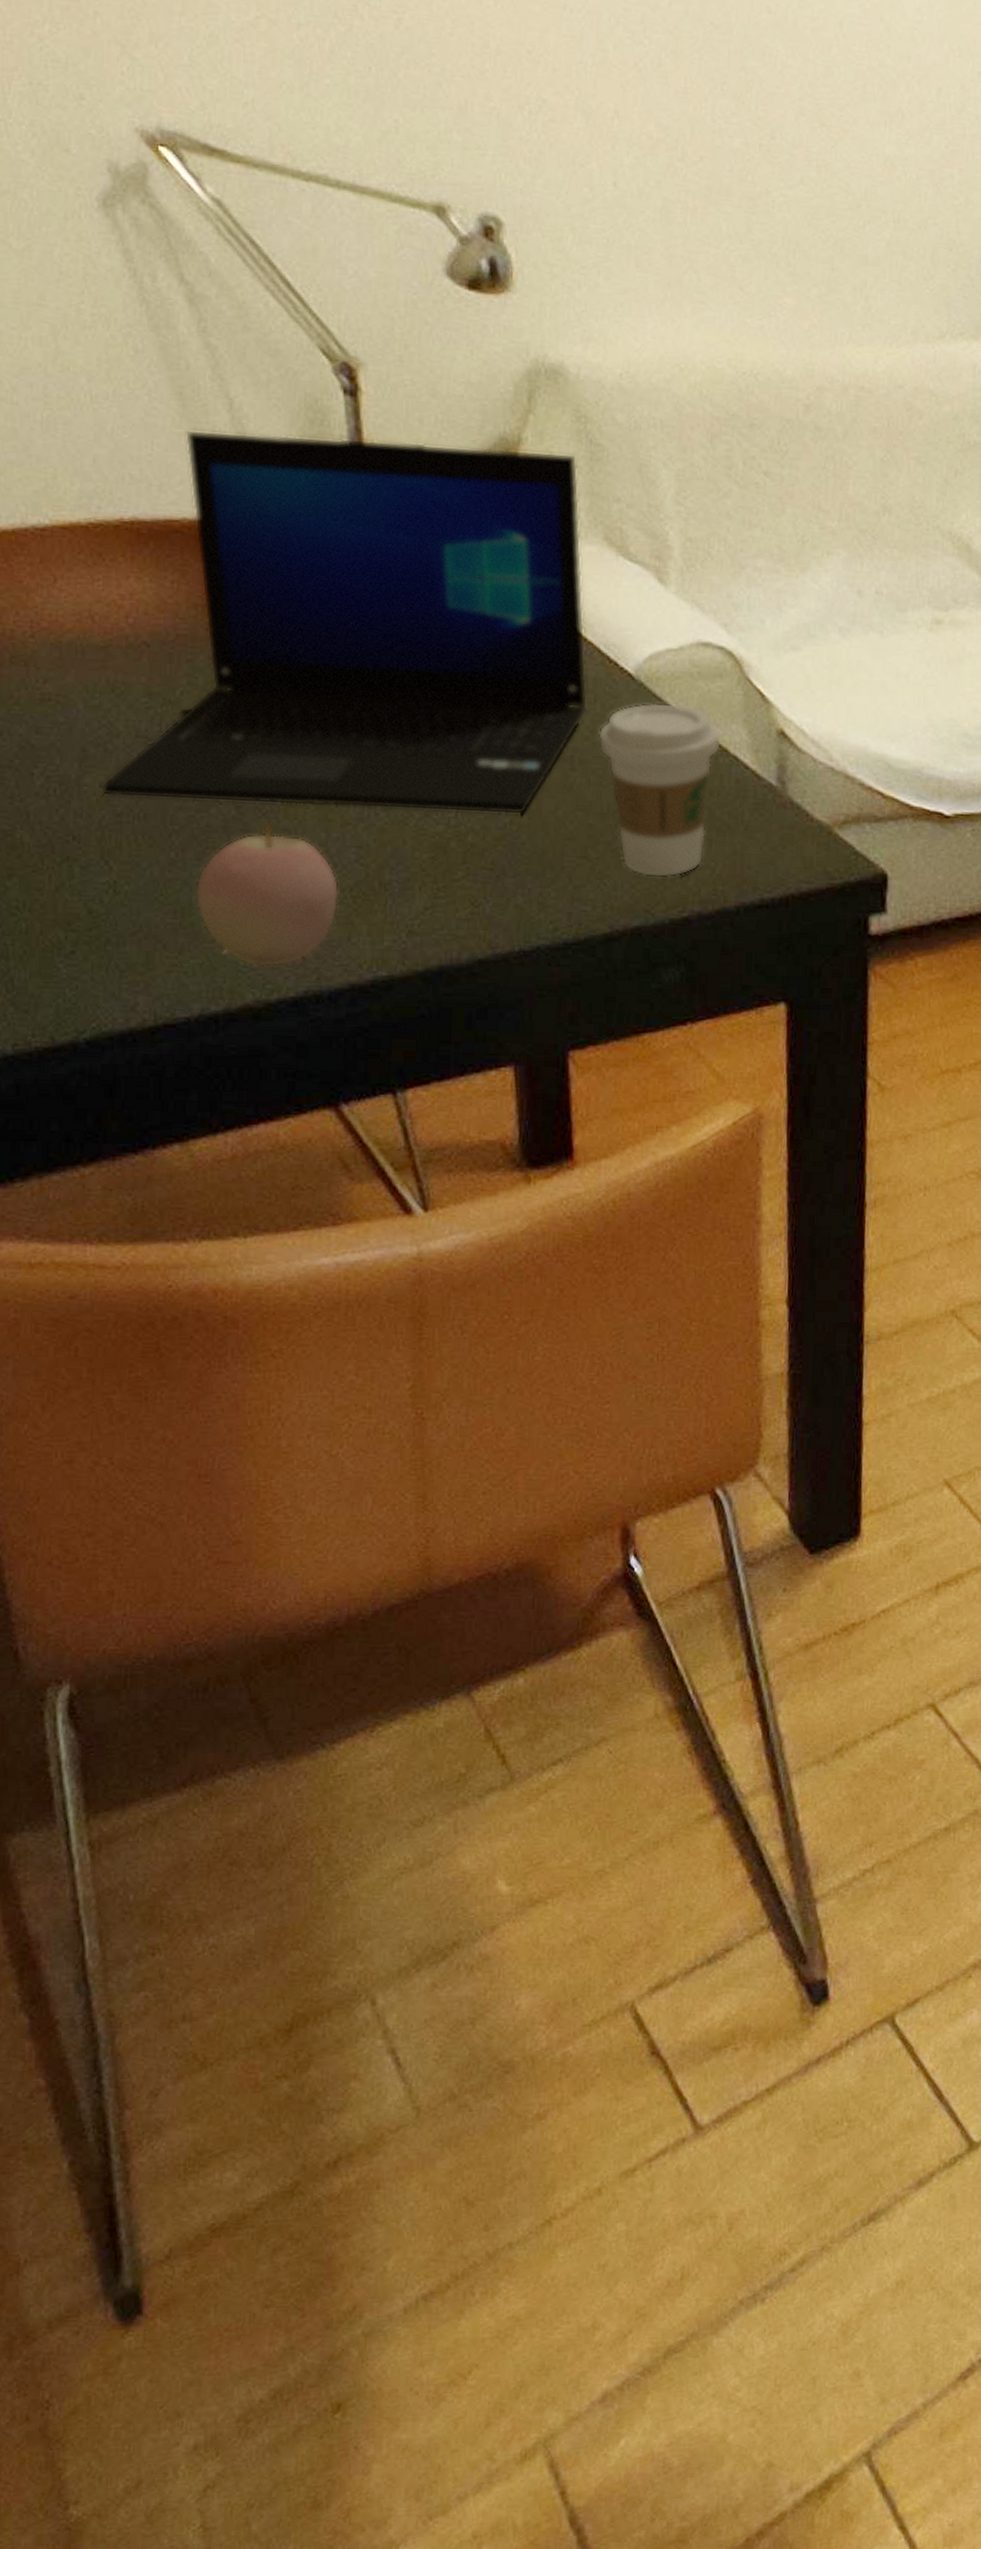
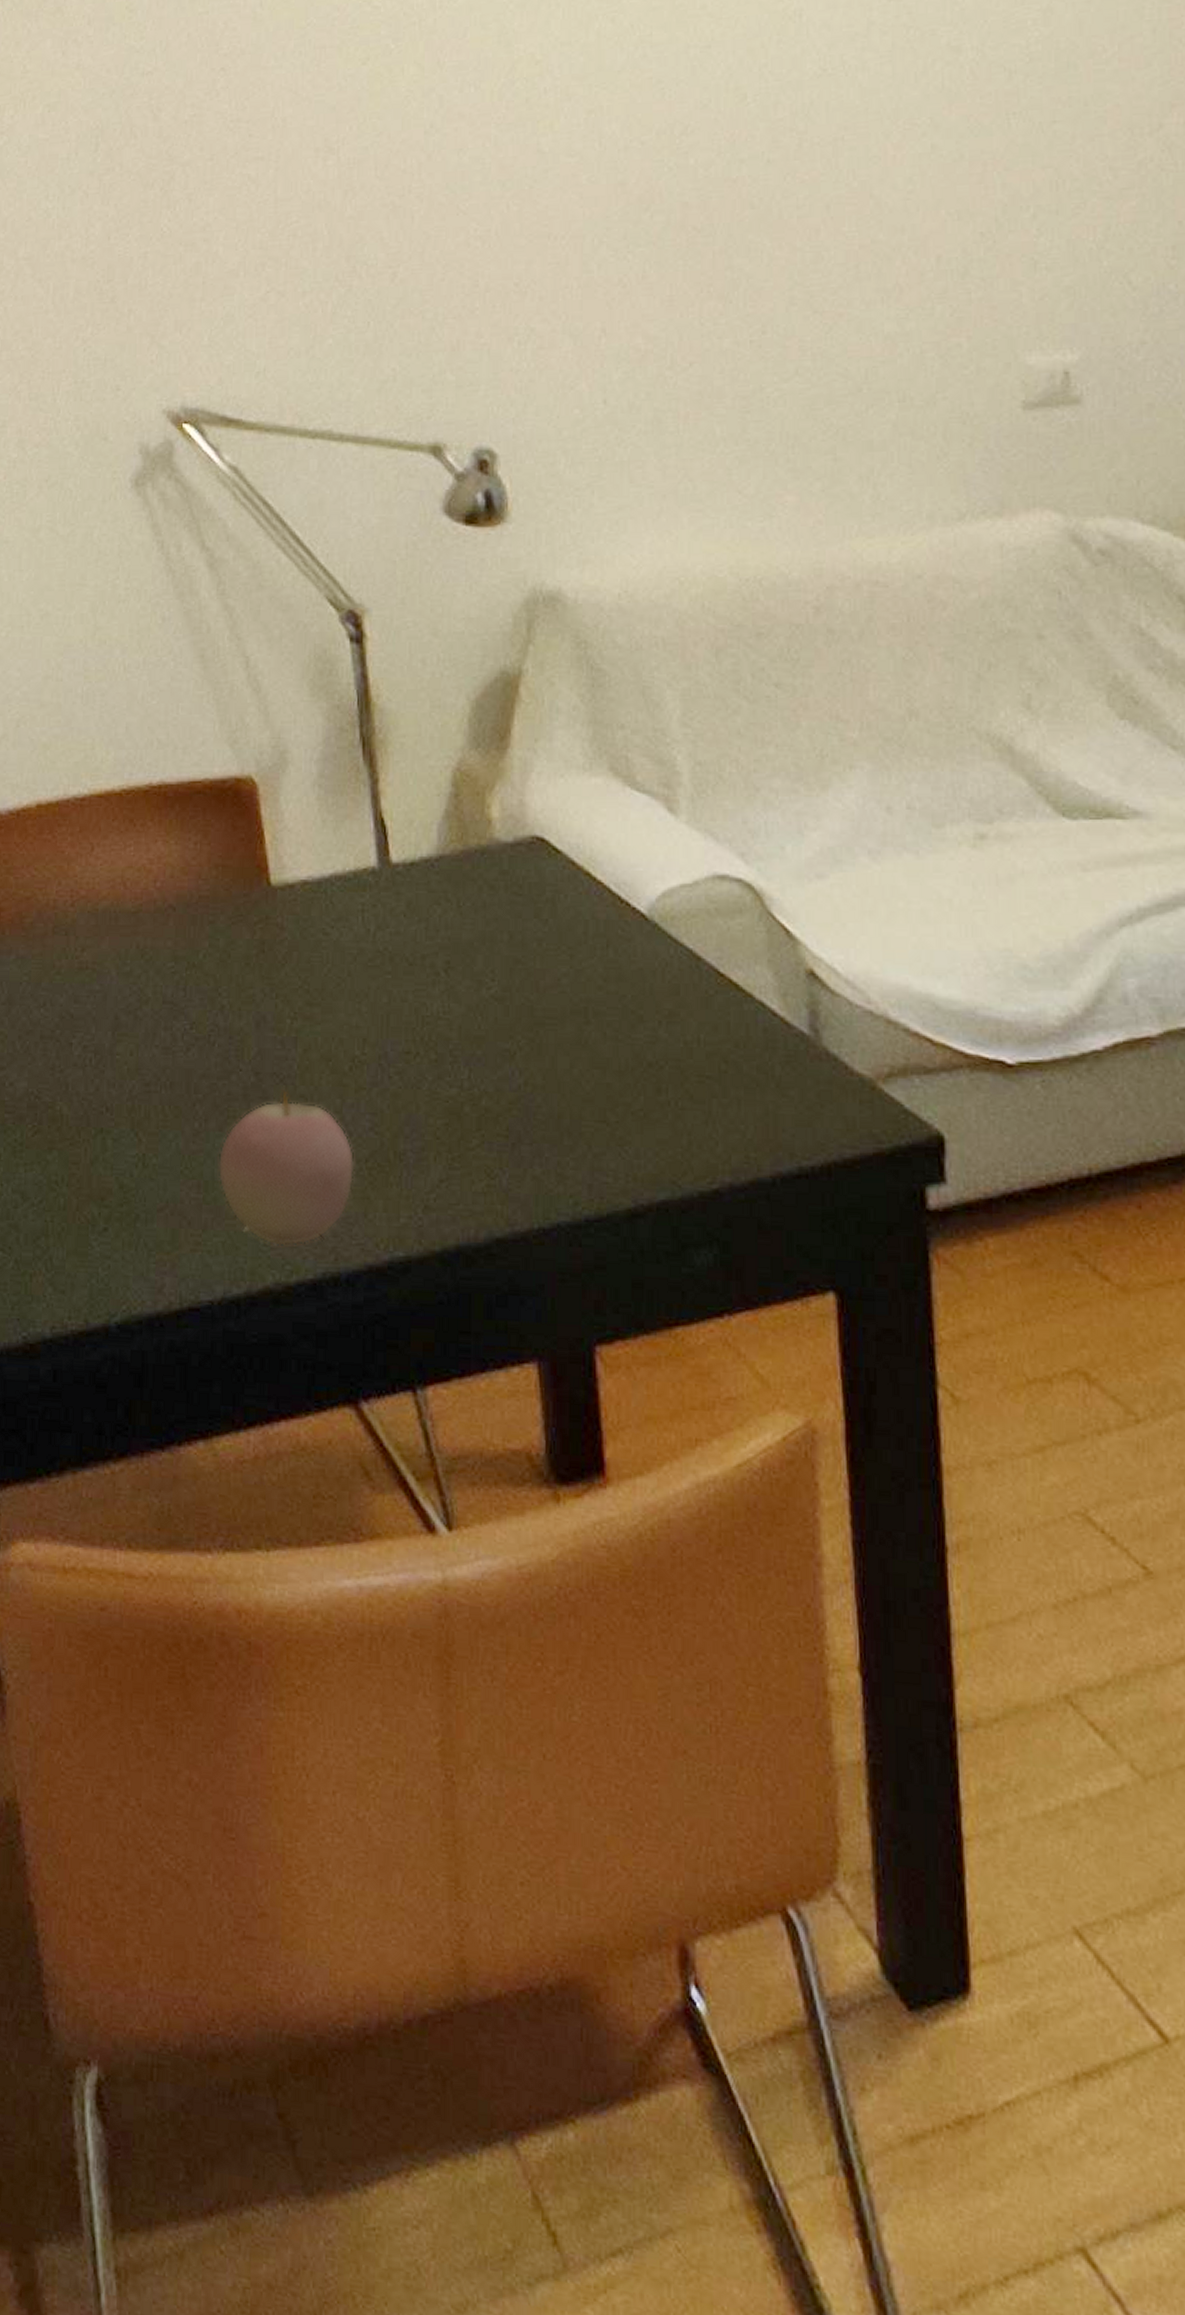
laptop: present [101,429,588,816] -> none [131,681,600,1076]
coffee cup: present [598,702,722,878] -> none [612,944,746,1144]

